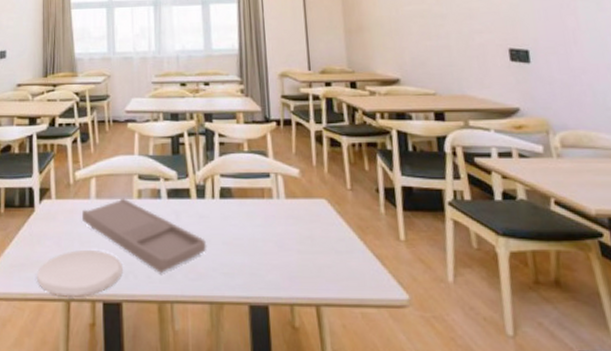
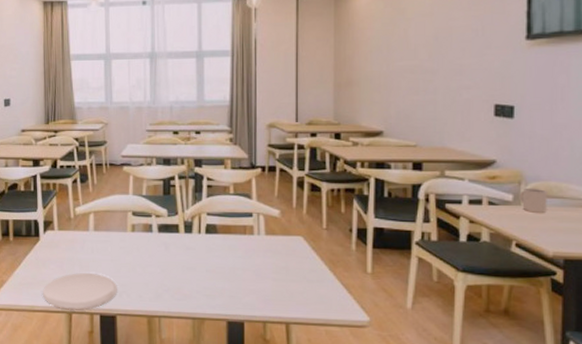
tray: present [82,198,207,273] -> none [82,231,192,293]
cup: none [549,137,581,165] -> present [519,188,547,213]

